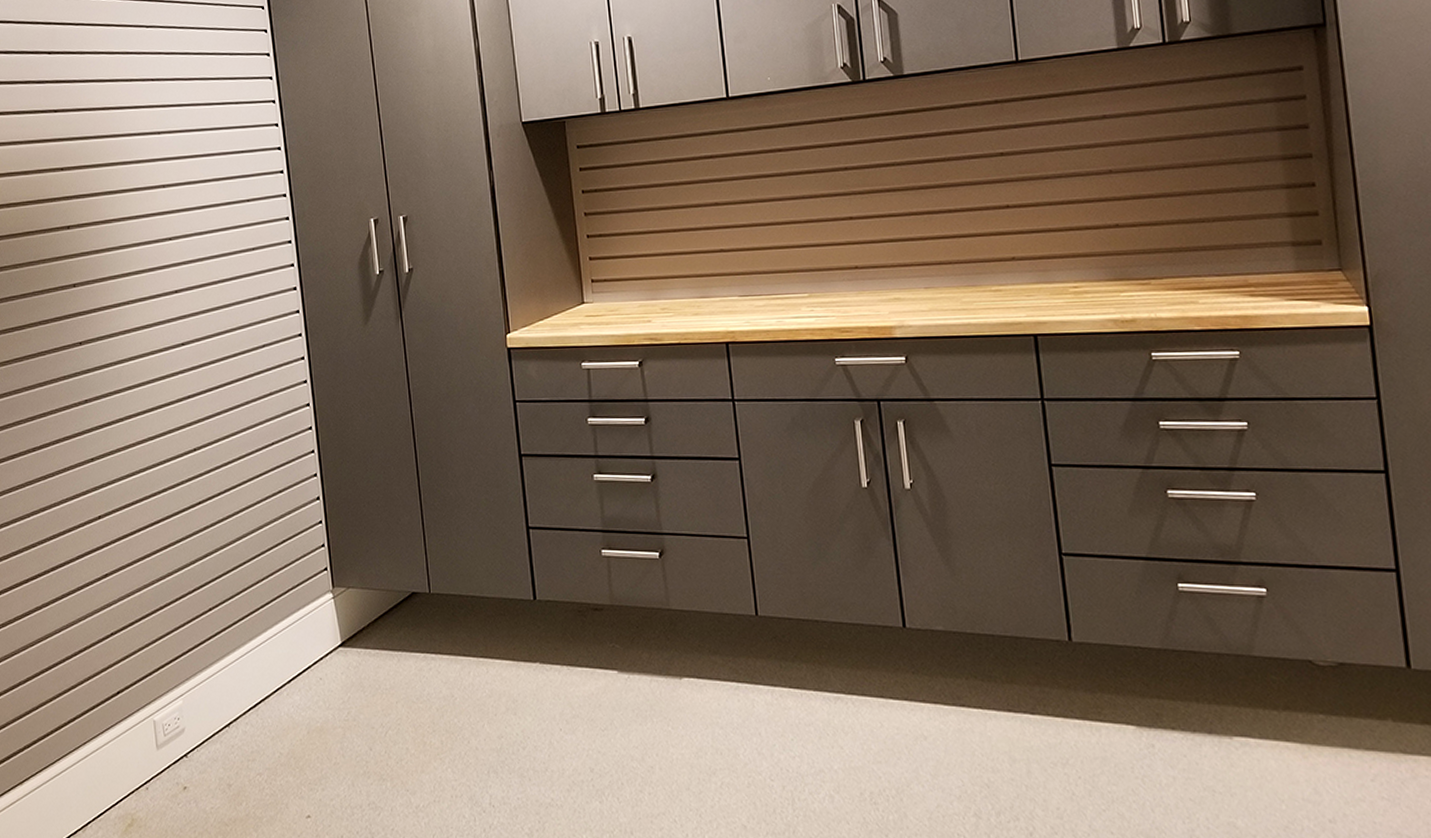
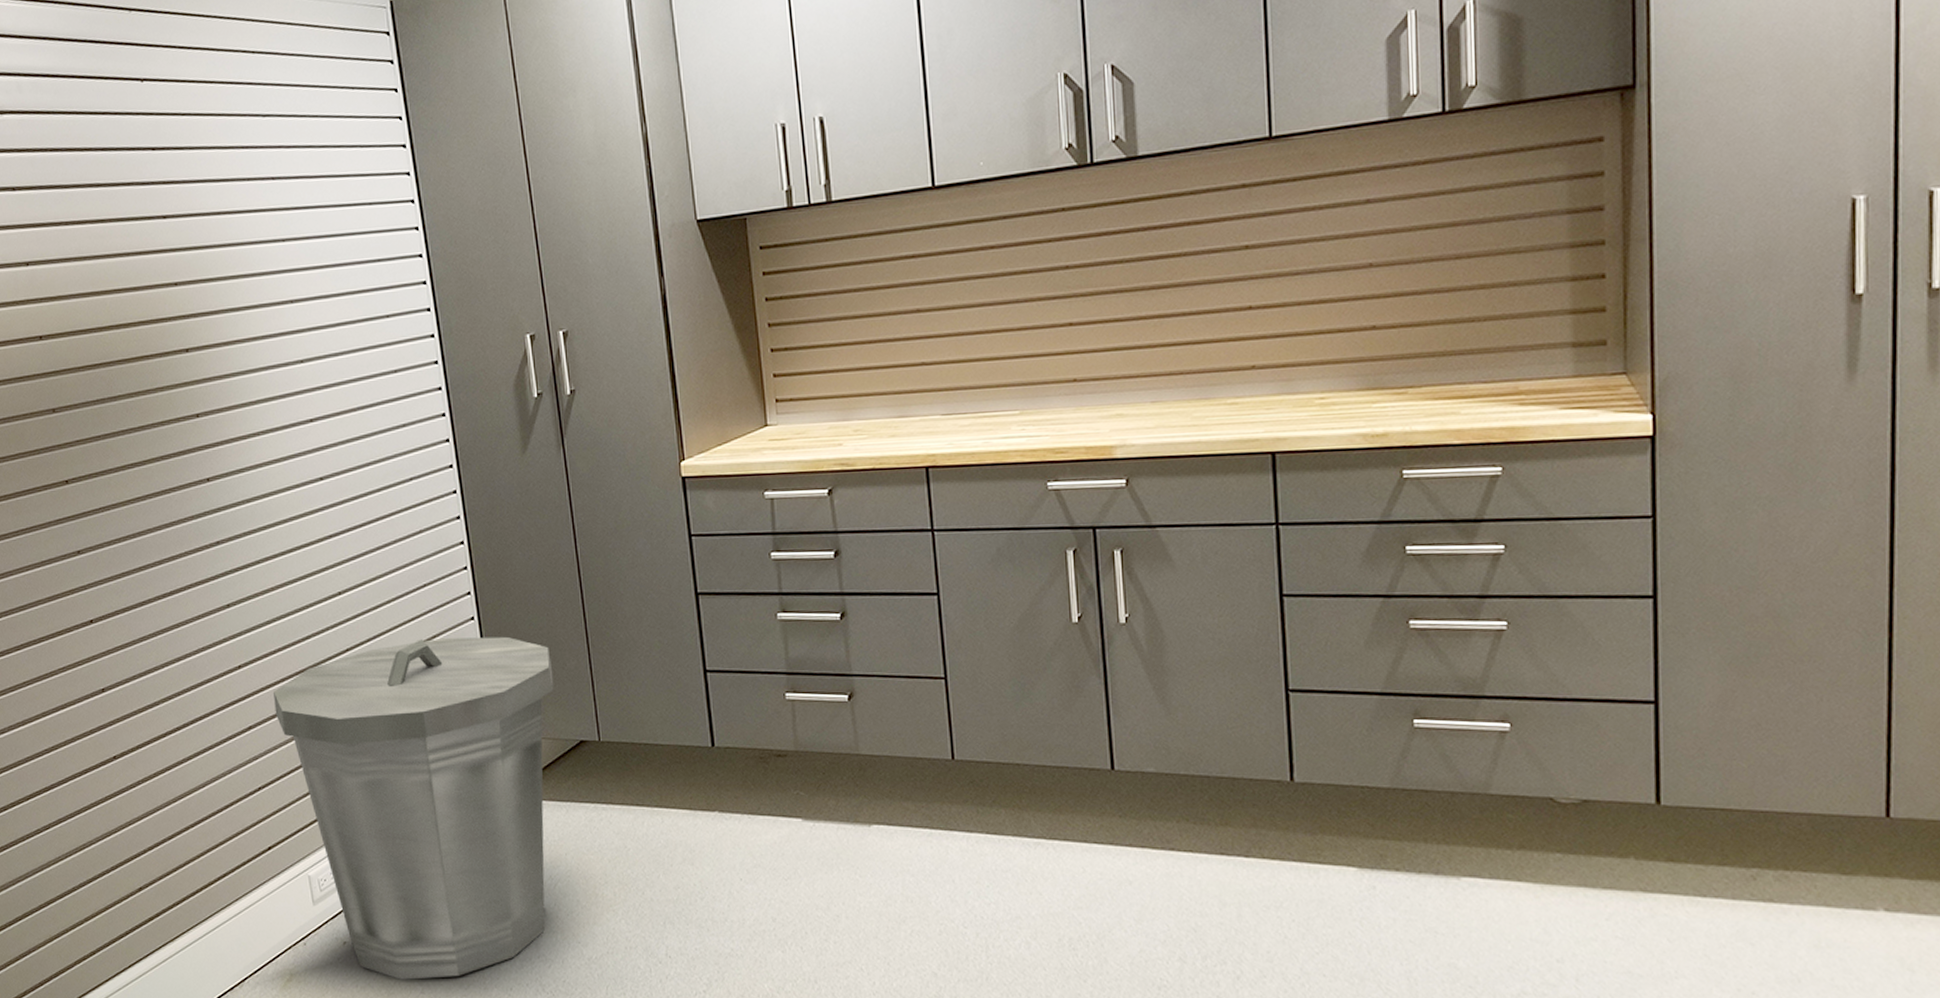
trash can: none [130,492,389,826] -> present [274,636,554,980]

